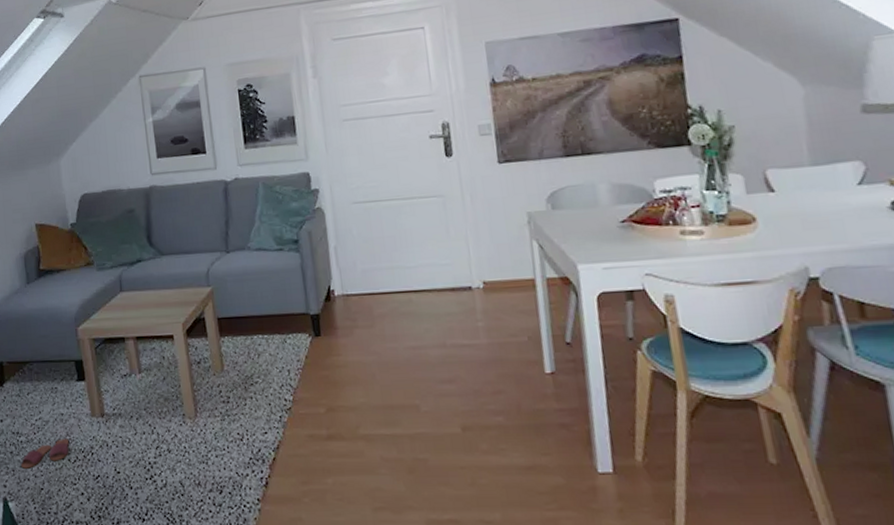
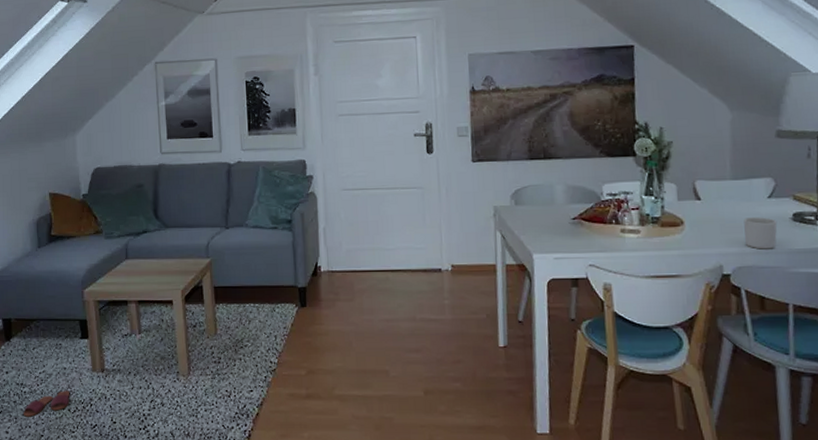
mug: none [830,207,874,246] -> present [744,217,778,250]

